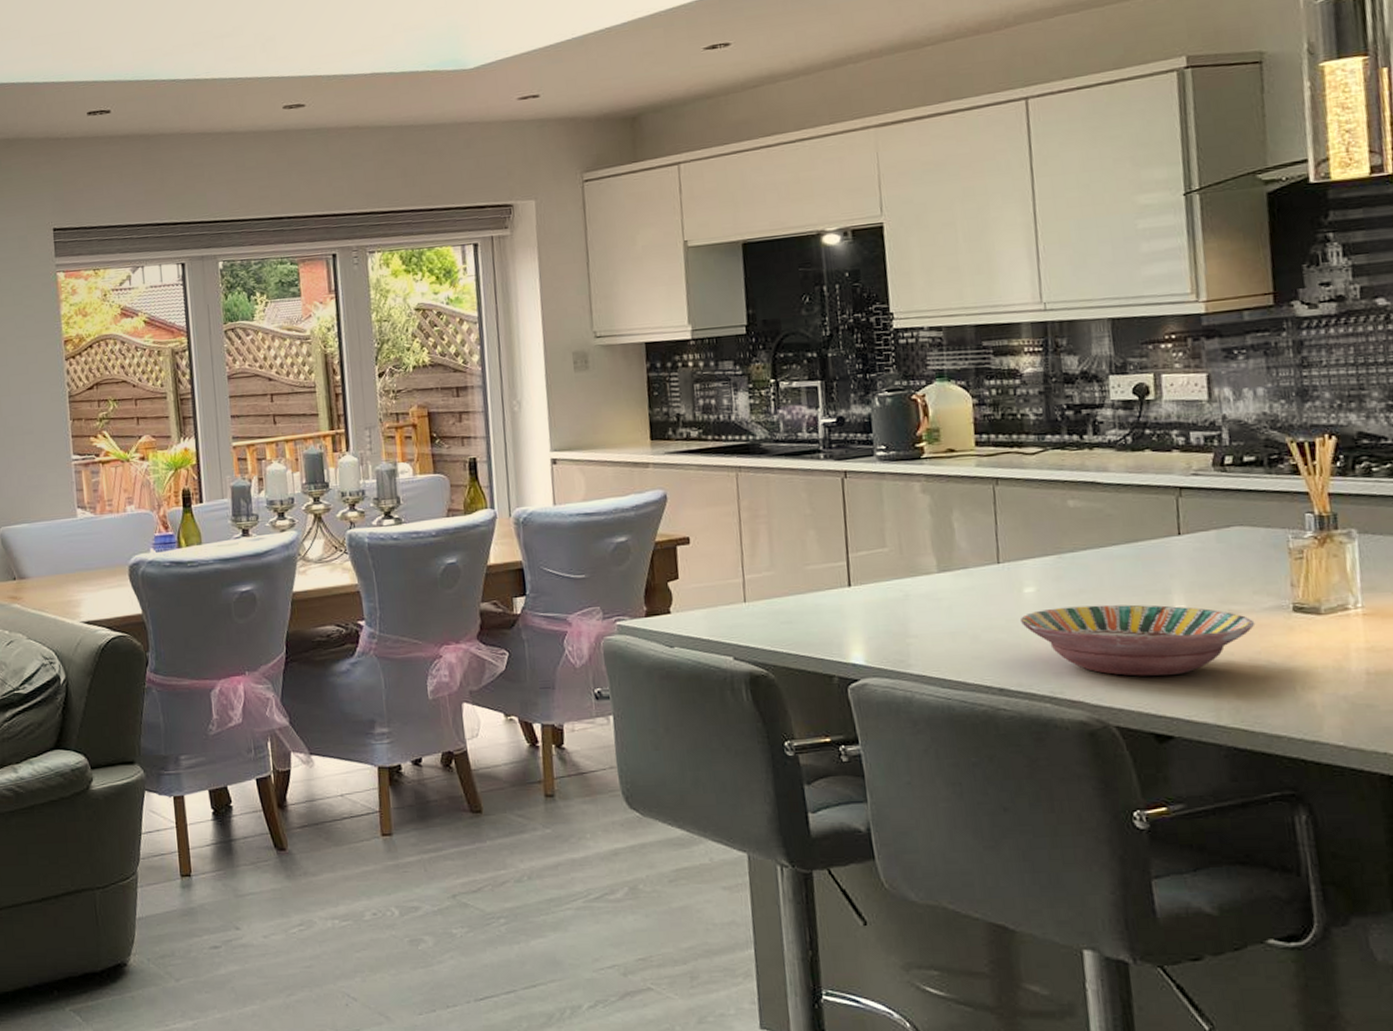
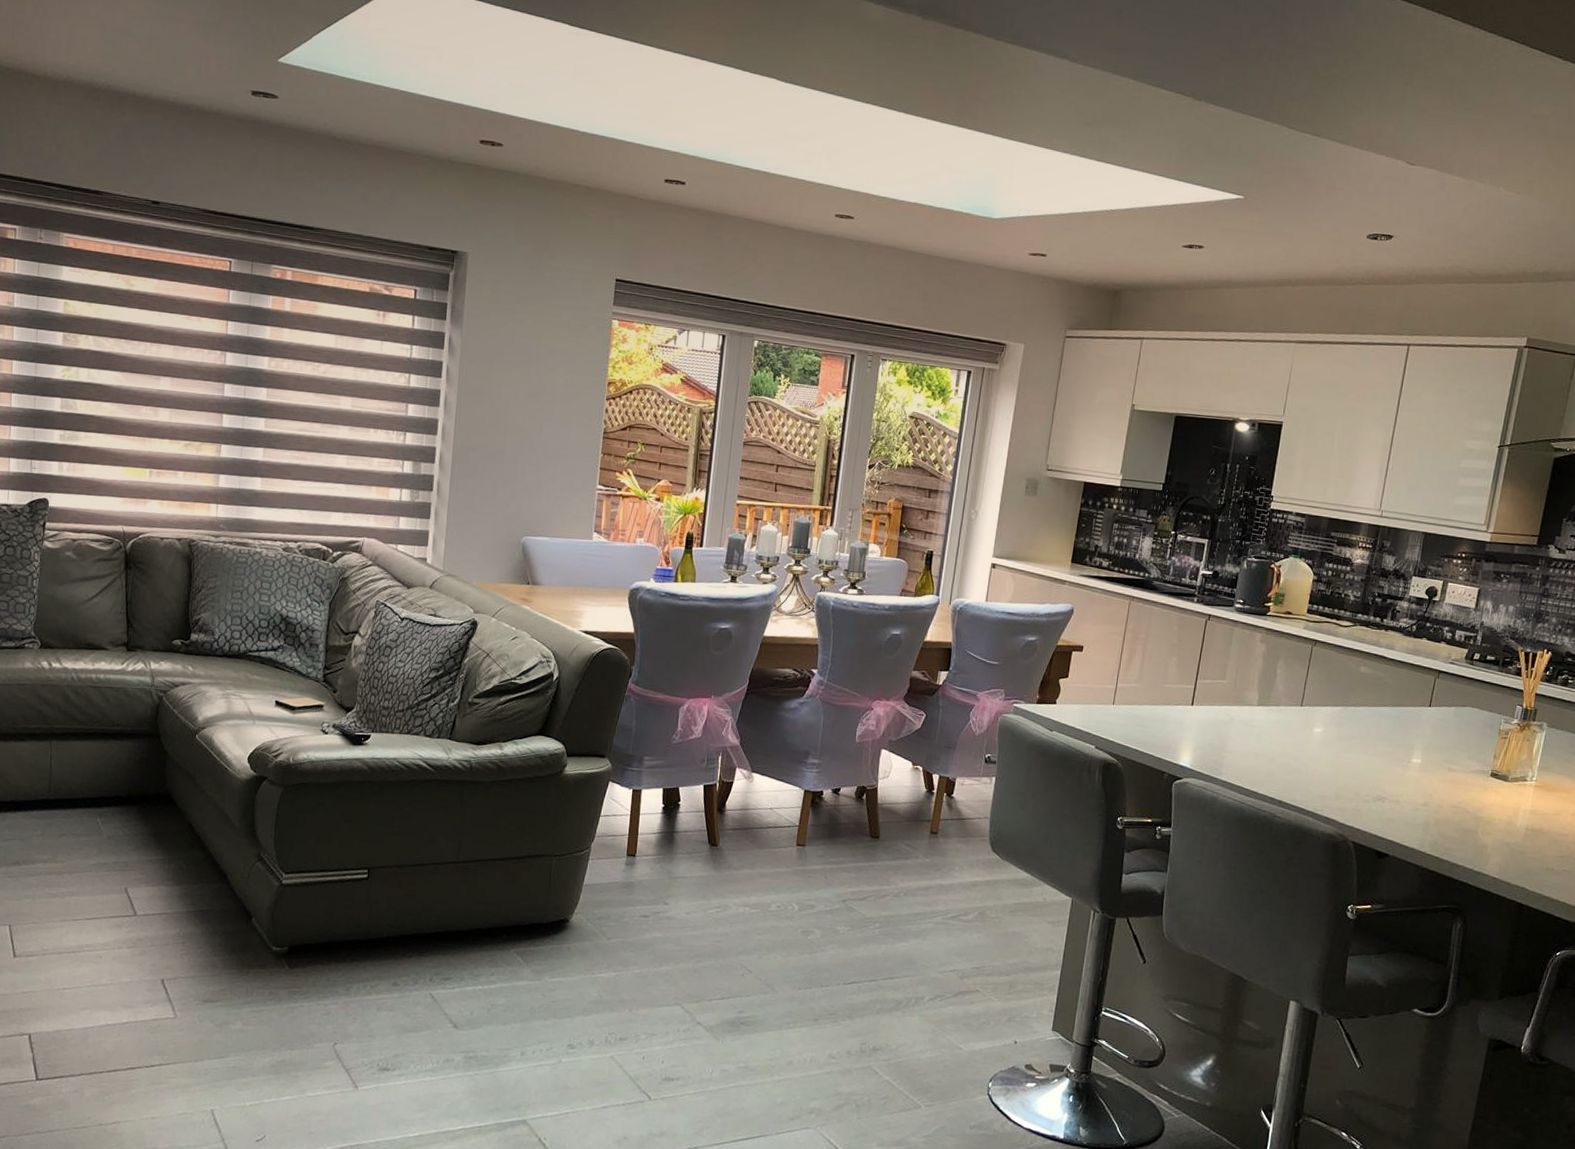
serving bowl: present [1019,604,1256,677] -> none [1306,746,1464,810]

